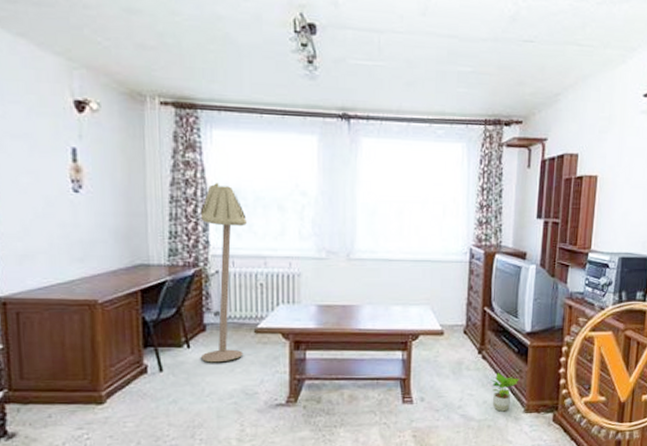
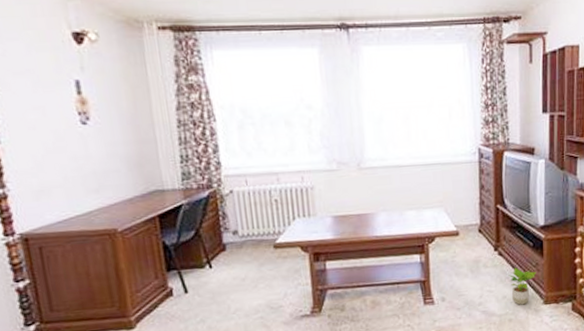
floor lamp: present [200,183,247,363] -> none [208,104,265,281]

